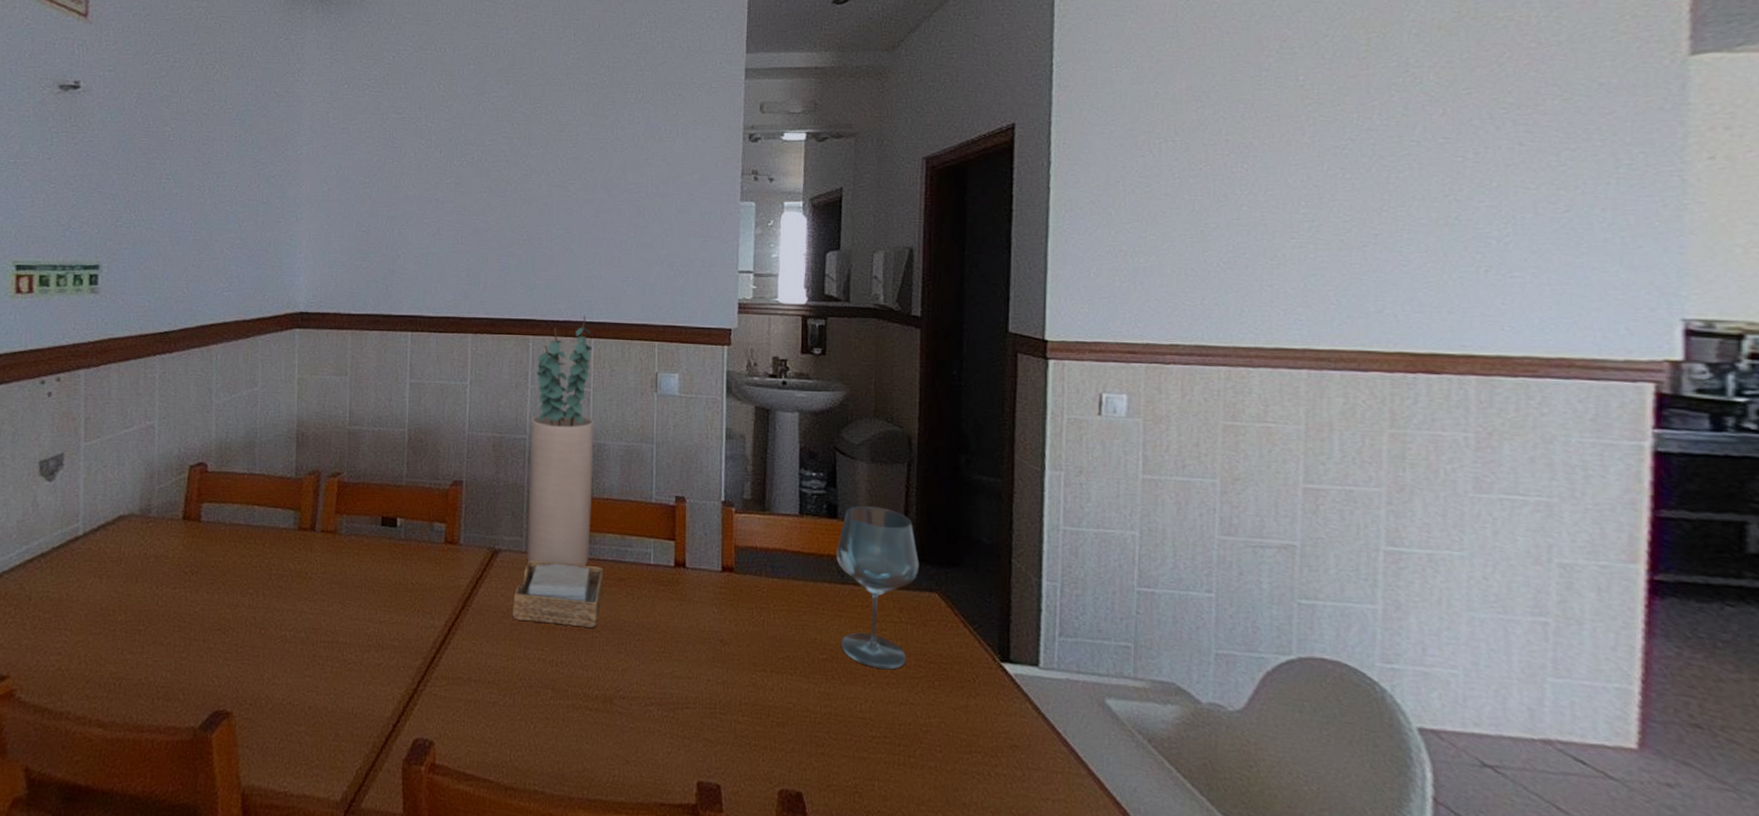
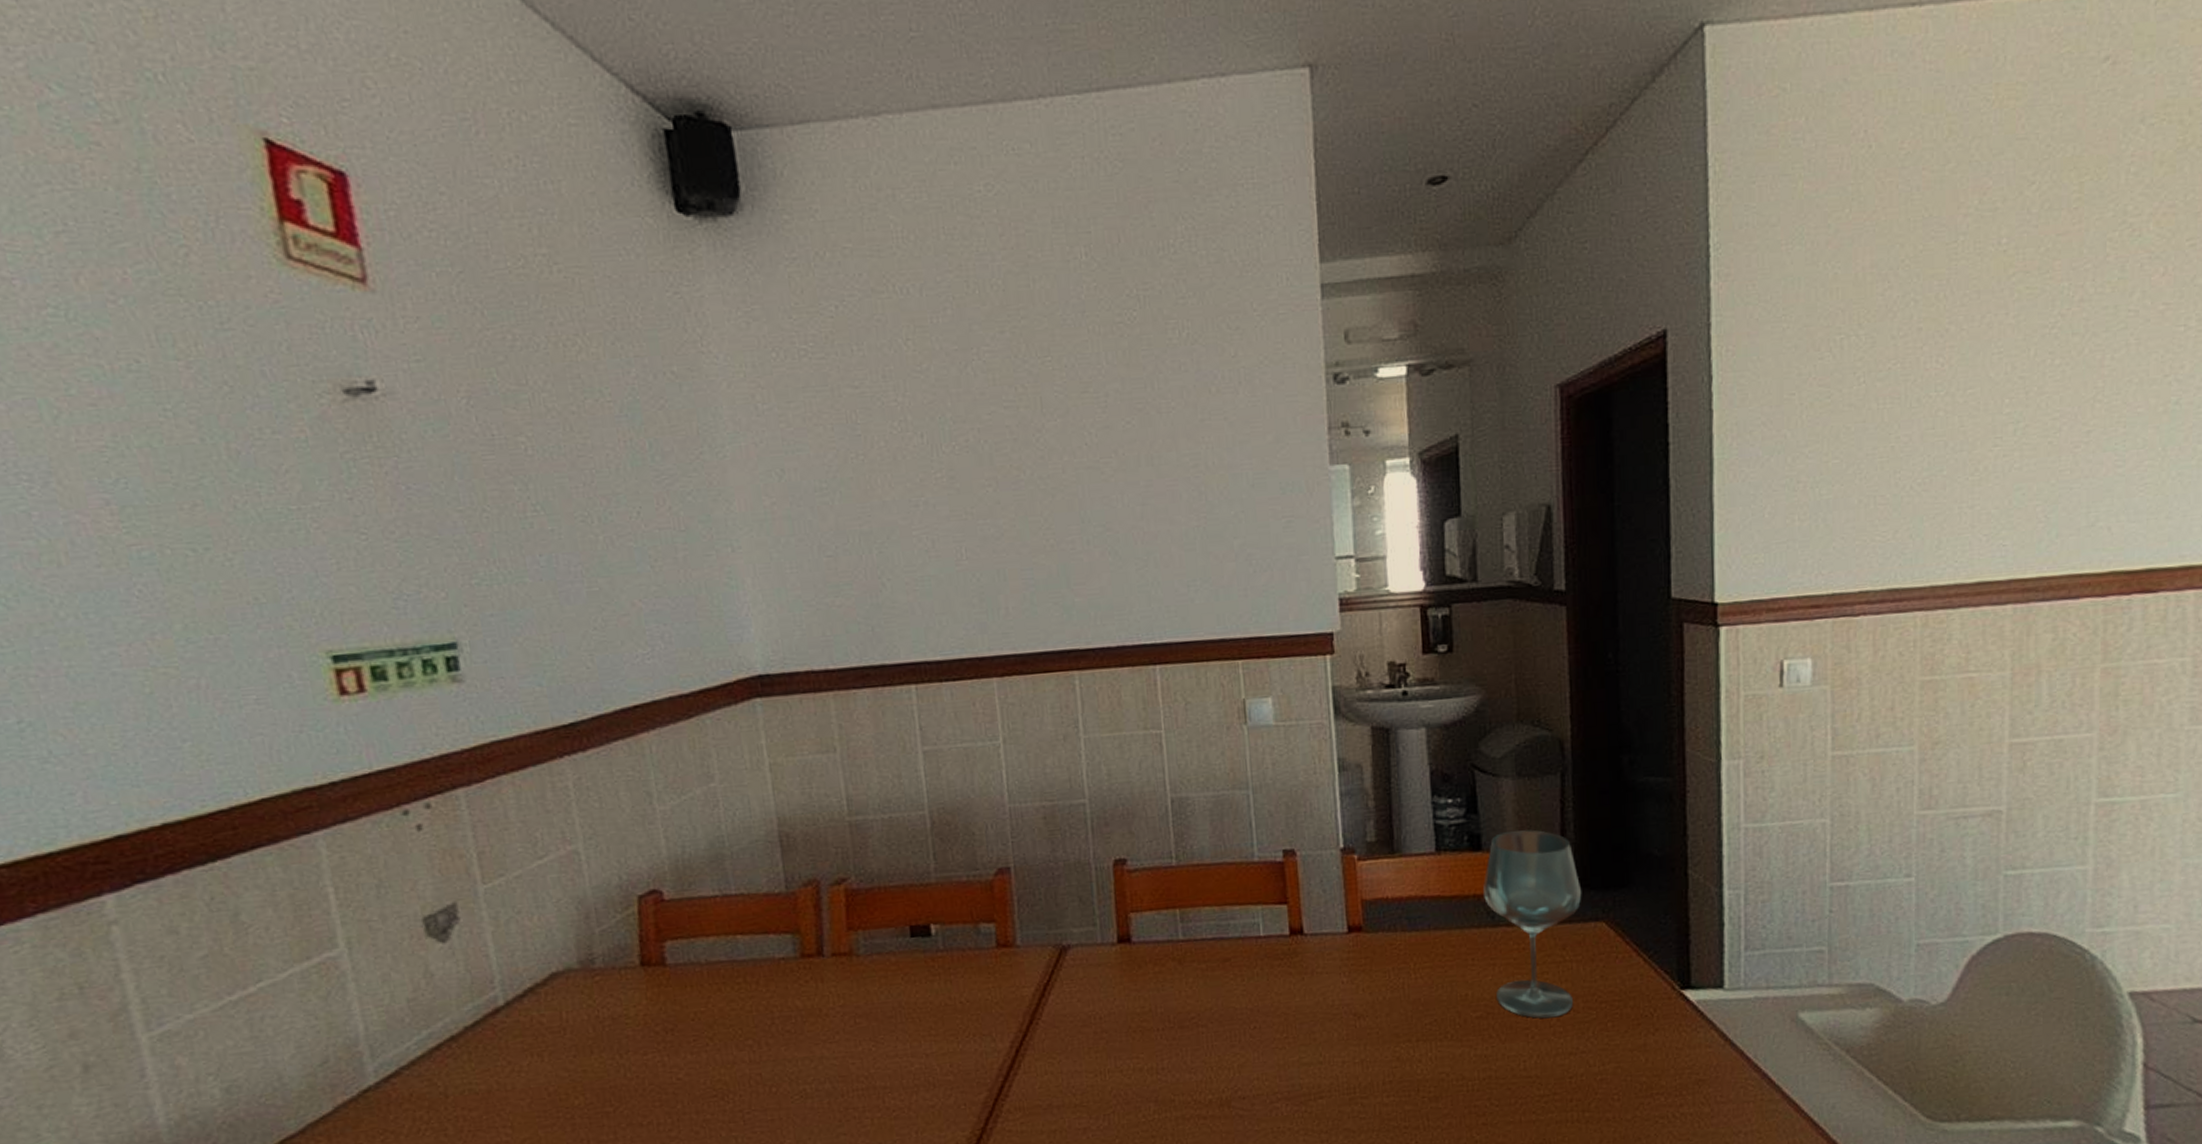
napkin holder: present [511,561,604,629] -> none [1093,948,1205,1027]
vase: present [527,315,594,566] -> none [1088,636,1183,955]

